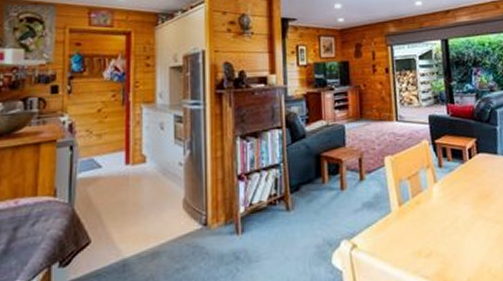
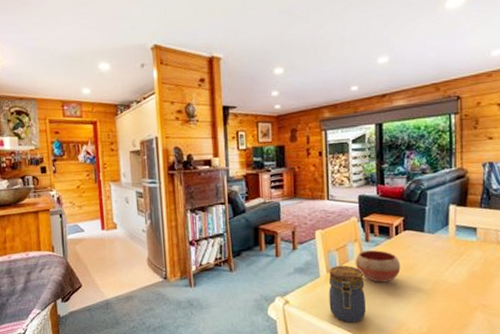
jar: none [401,196,444,267] -> present [328,266,367,323]
bowl: none [429,176,477,215] -> present [355,250,401,283]

